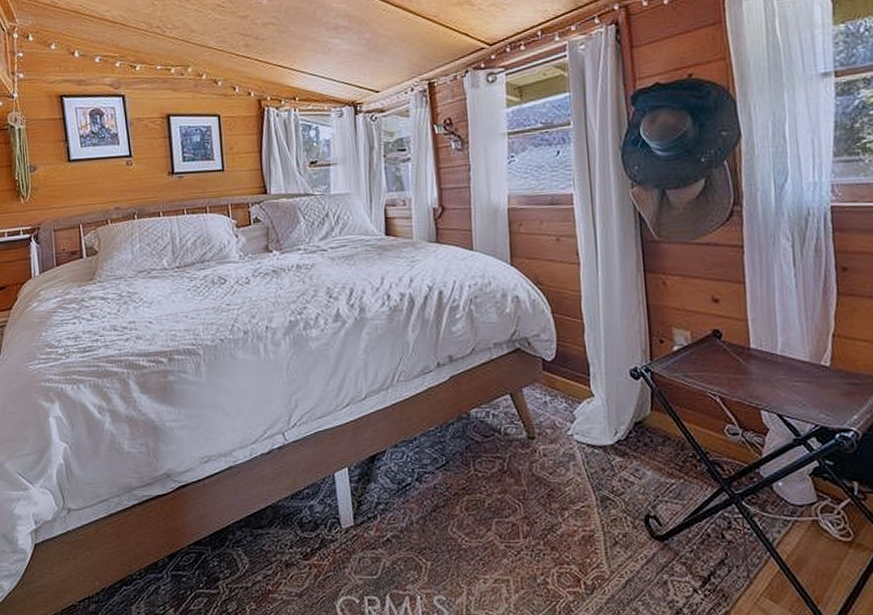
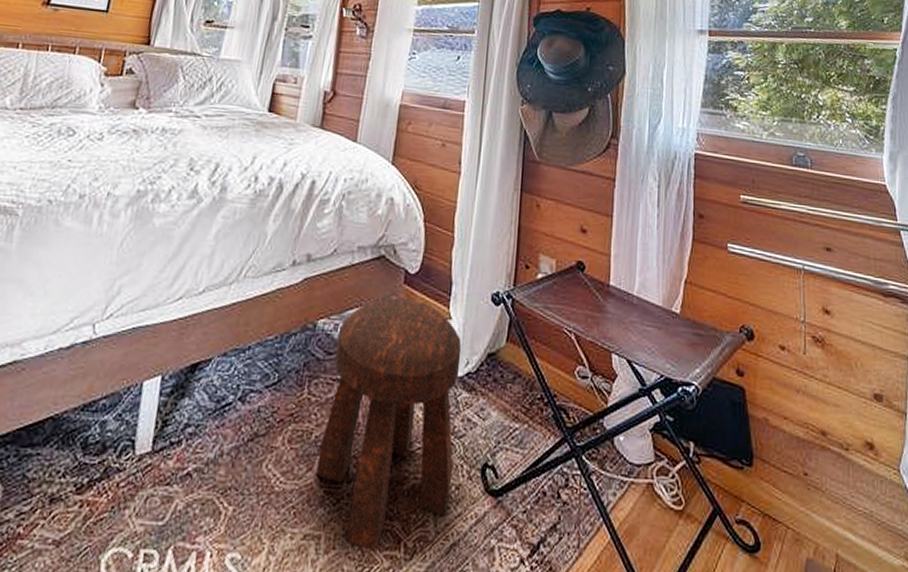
stool: none [490,382,619,589] -> present [316,297,462,551]

